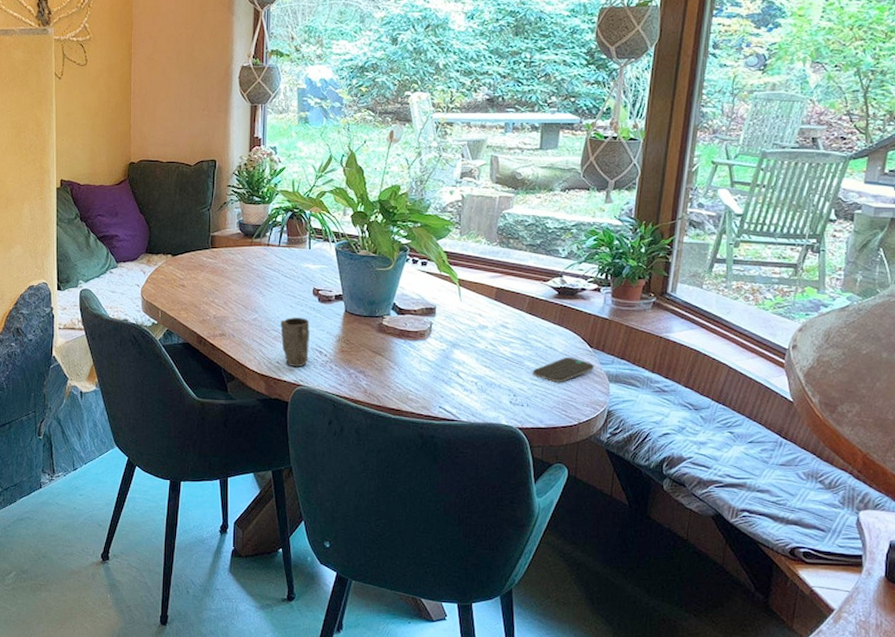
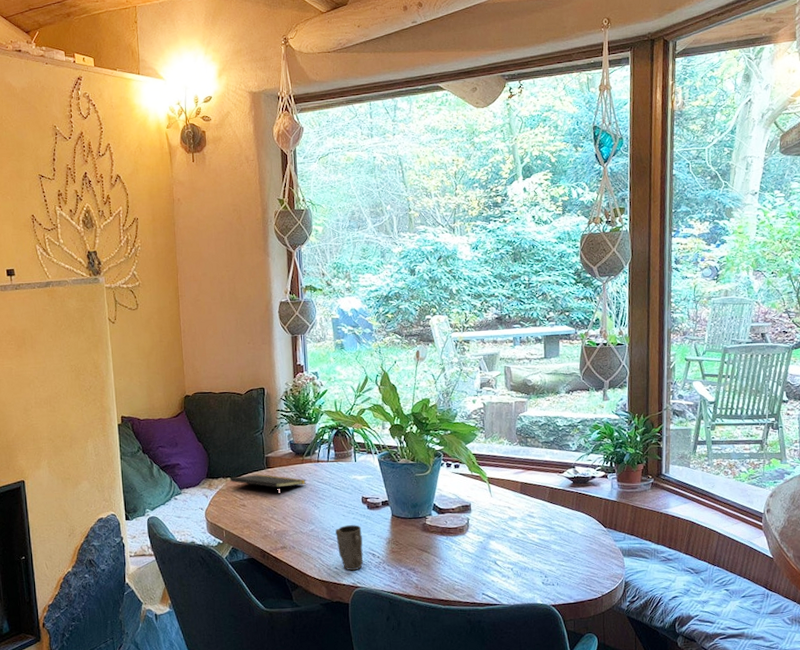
notepad: none [171,253,253,279] -> present [230,474,306,496]
smartphone: present [532,357,594,383] -> none [558,538,609,562]

